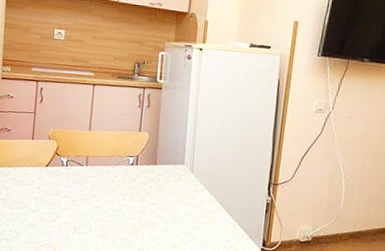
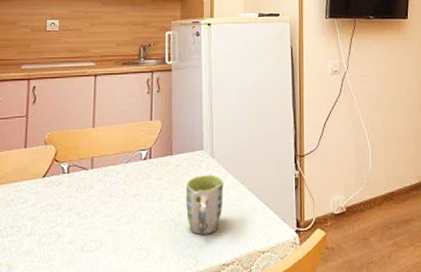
mug: none [164,186,200,238] -> present [185,175,224,235]

